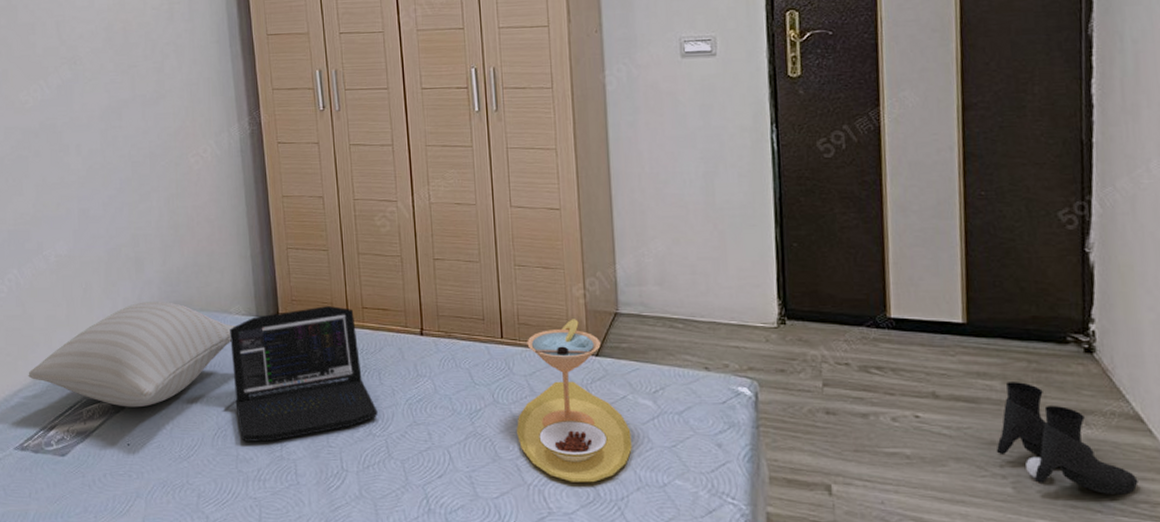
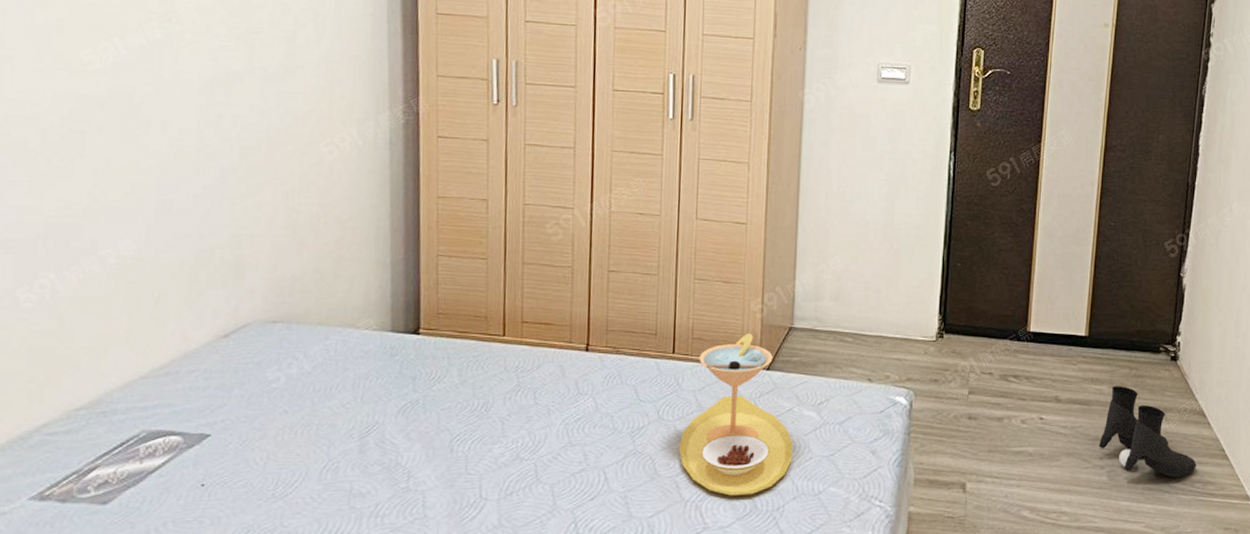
pillow: present [28,302,236,408] -> none [59,315,363,441]
laptop: present [230,306,378,443] -> none [354,320,529,475]

